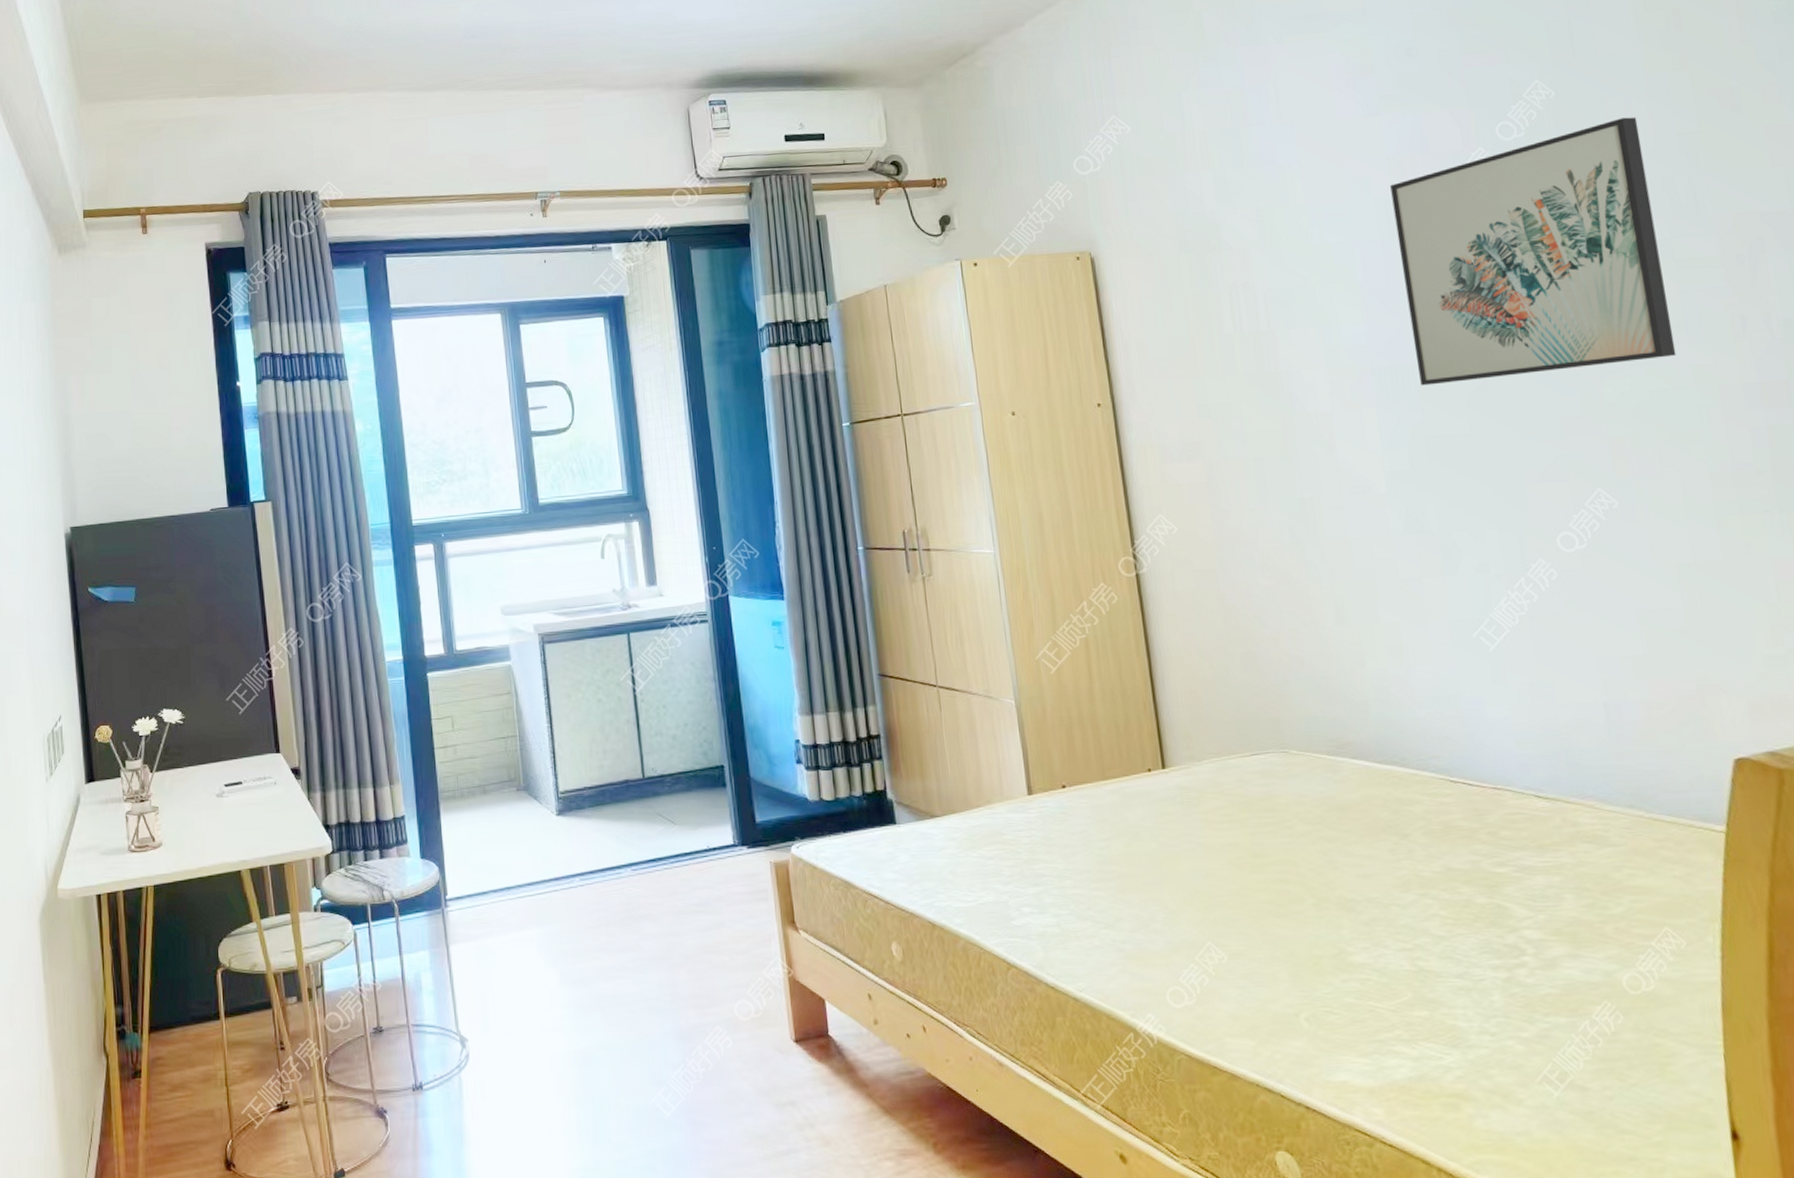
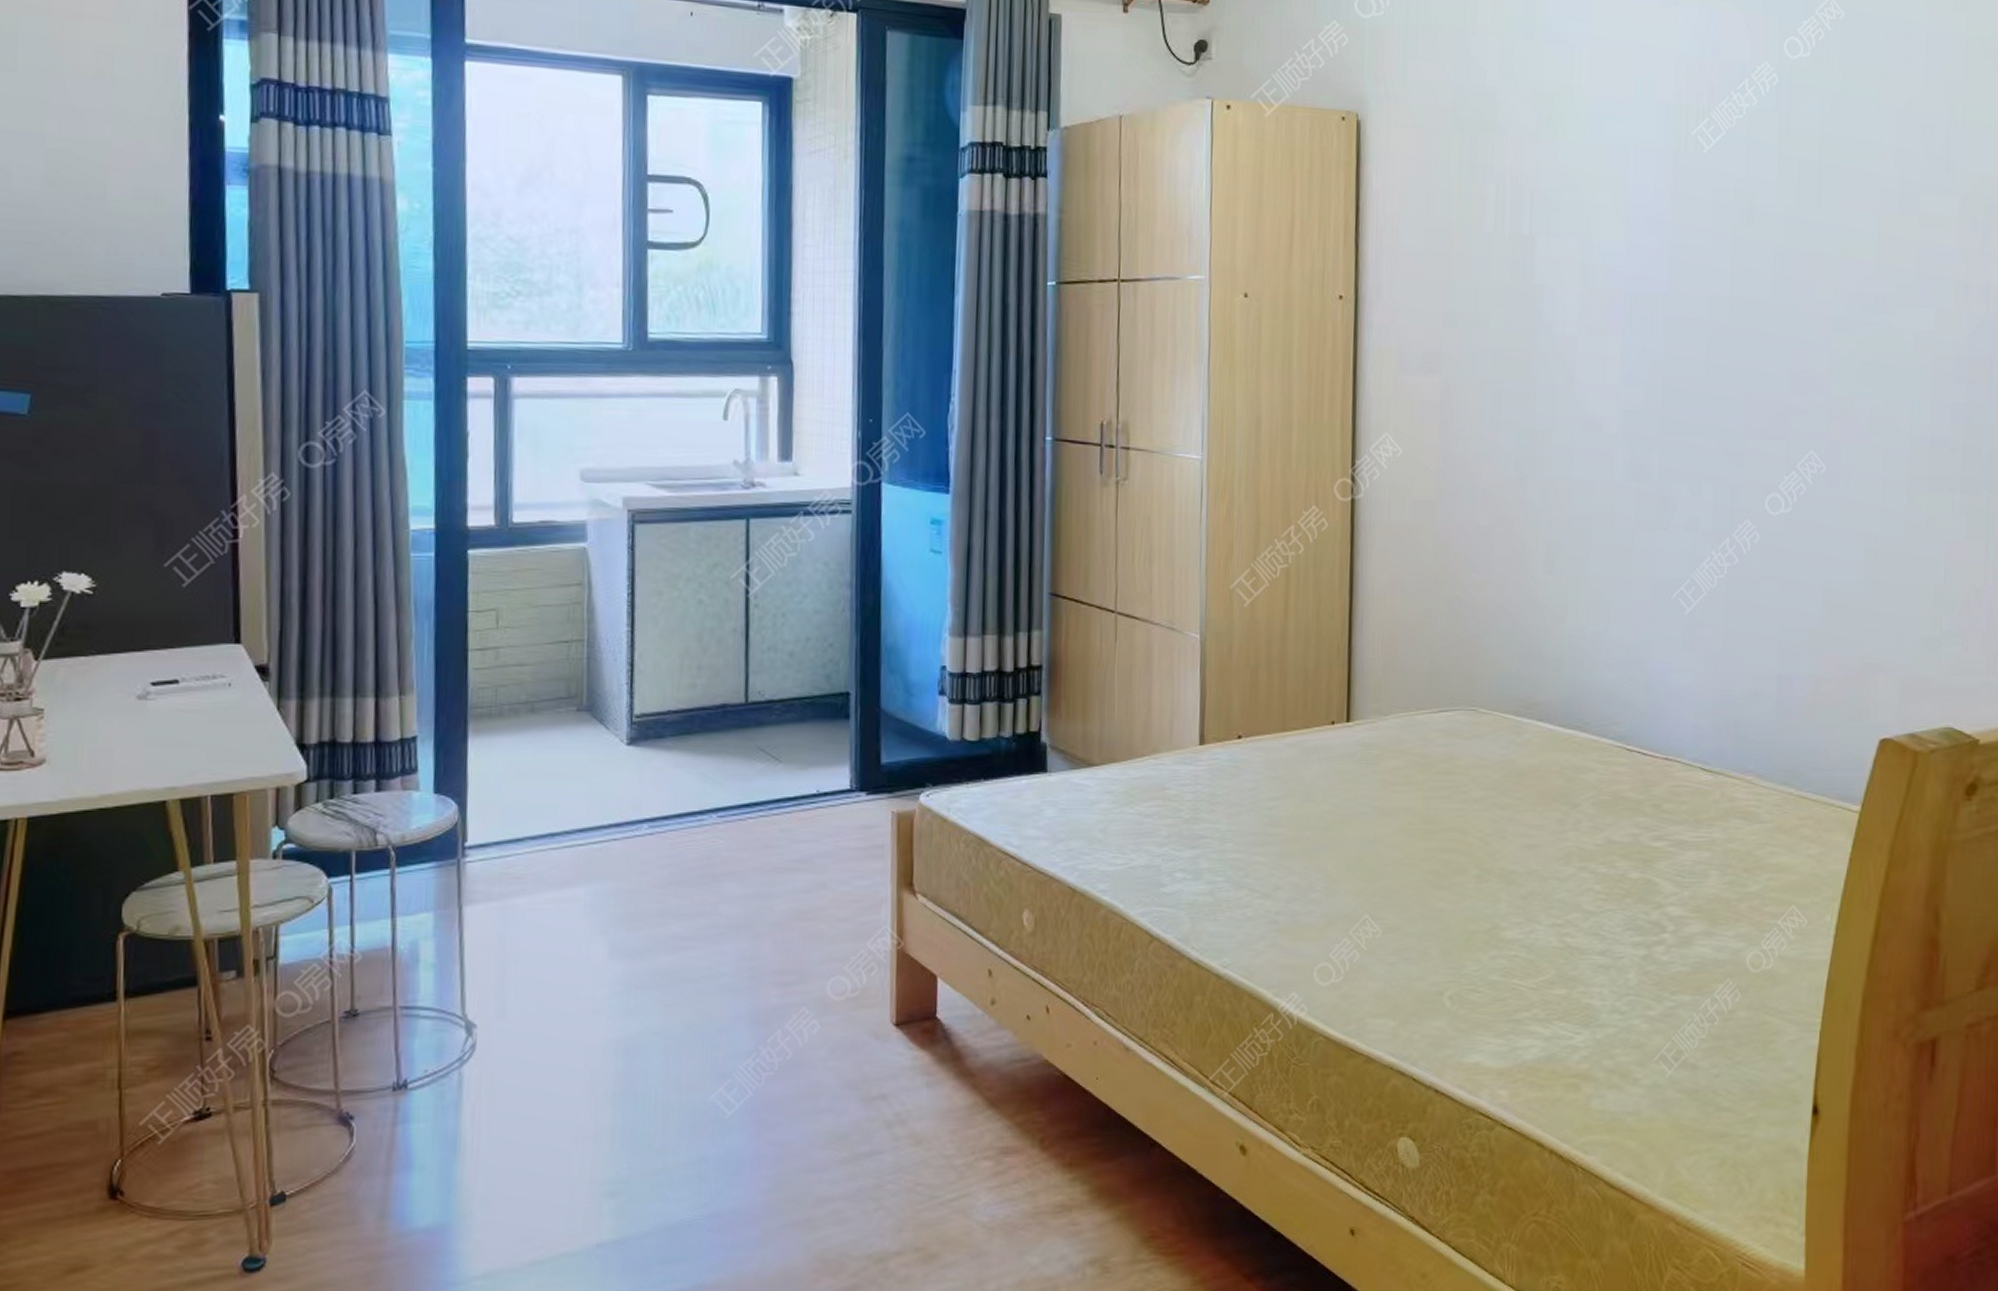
wall art: present [1390,117,1677,386] -> none [1668,54,1913,320]

